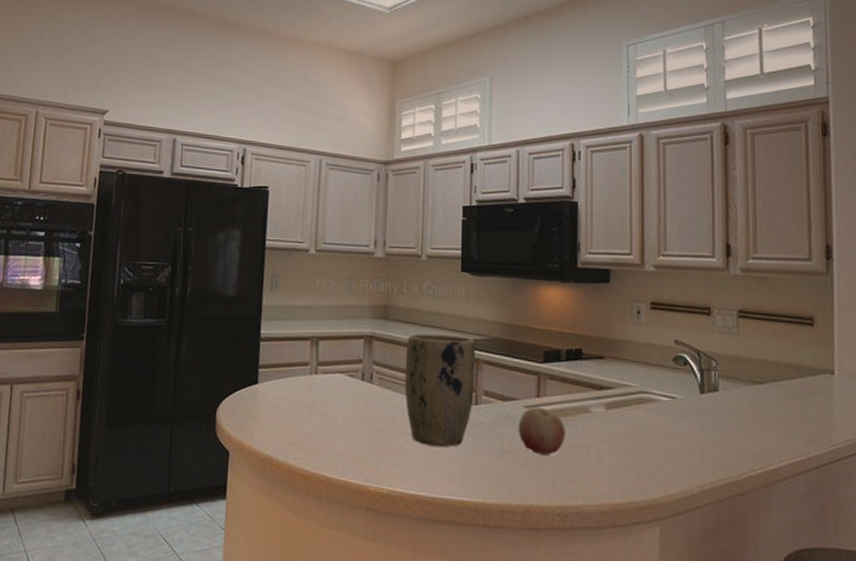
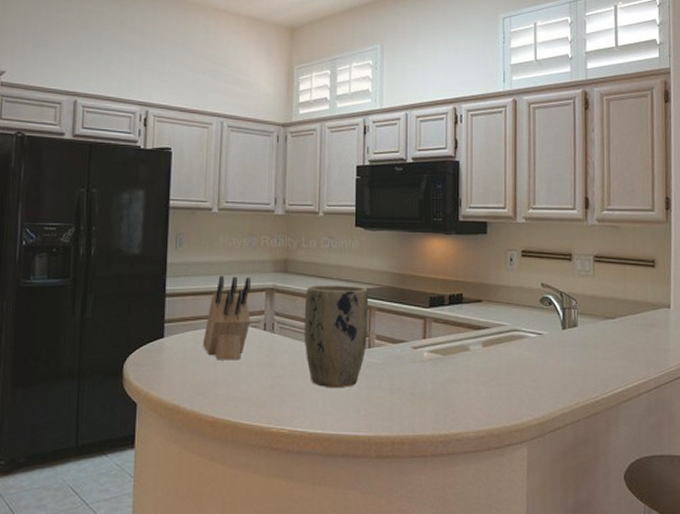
knife block: none [298,321,348,411] -> present [203,276,251,361]
fruit: present [518,407,565,455] -> none [406,348,448,390]

